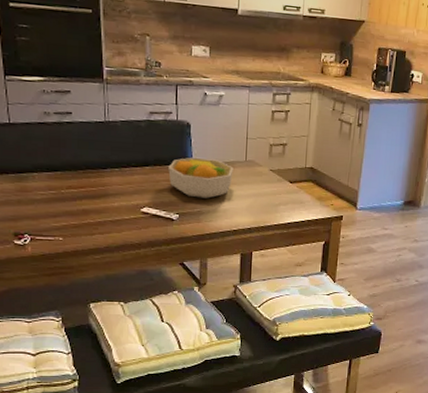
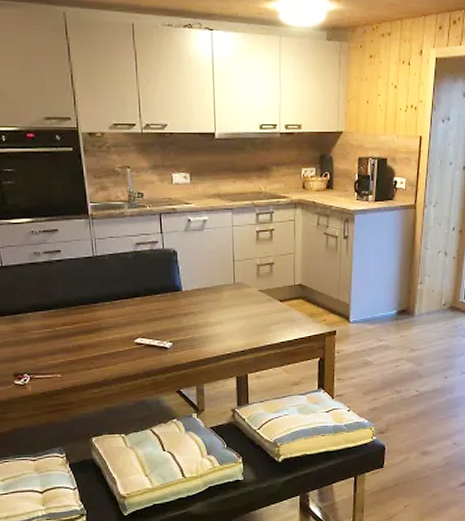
fruit bowl: present [168,157,234,199] -> none [158,284,223,324]

